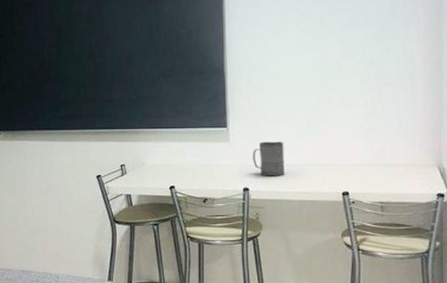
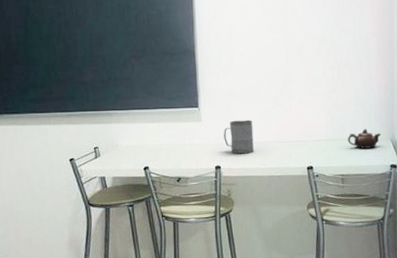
teapot: none [388,154,427,175] -> present [348,129,382,149]

